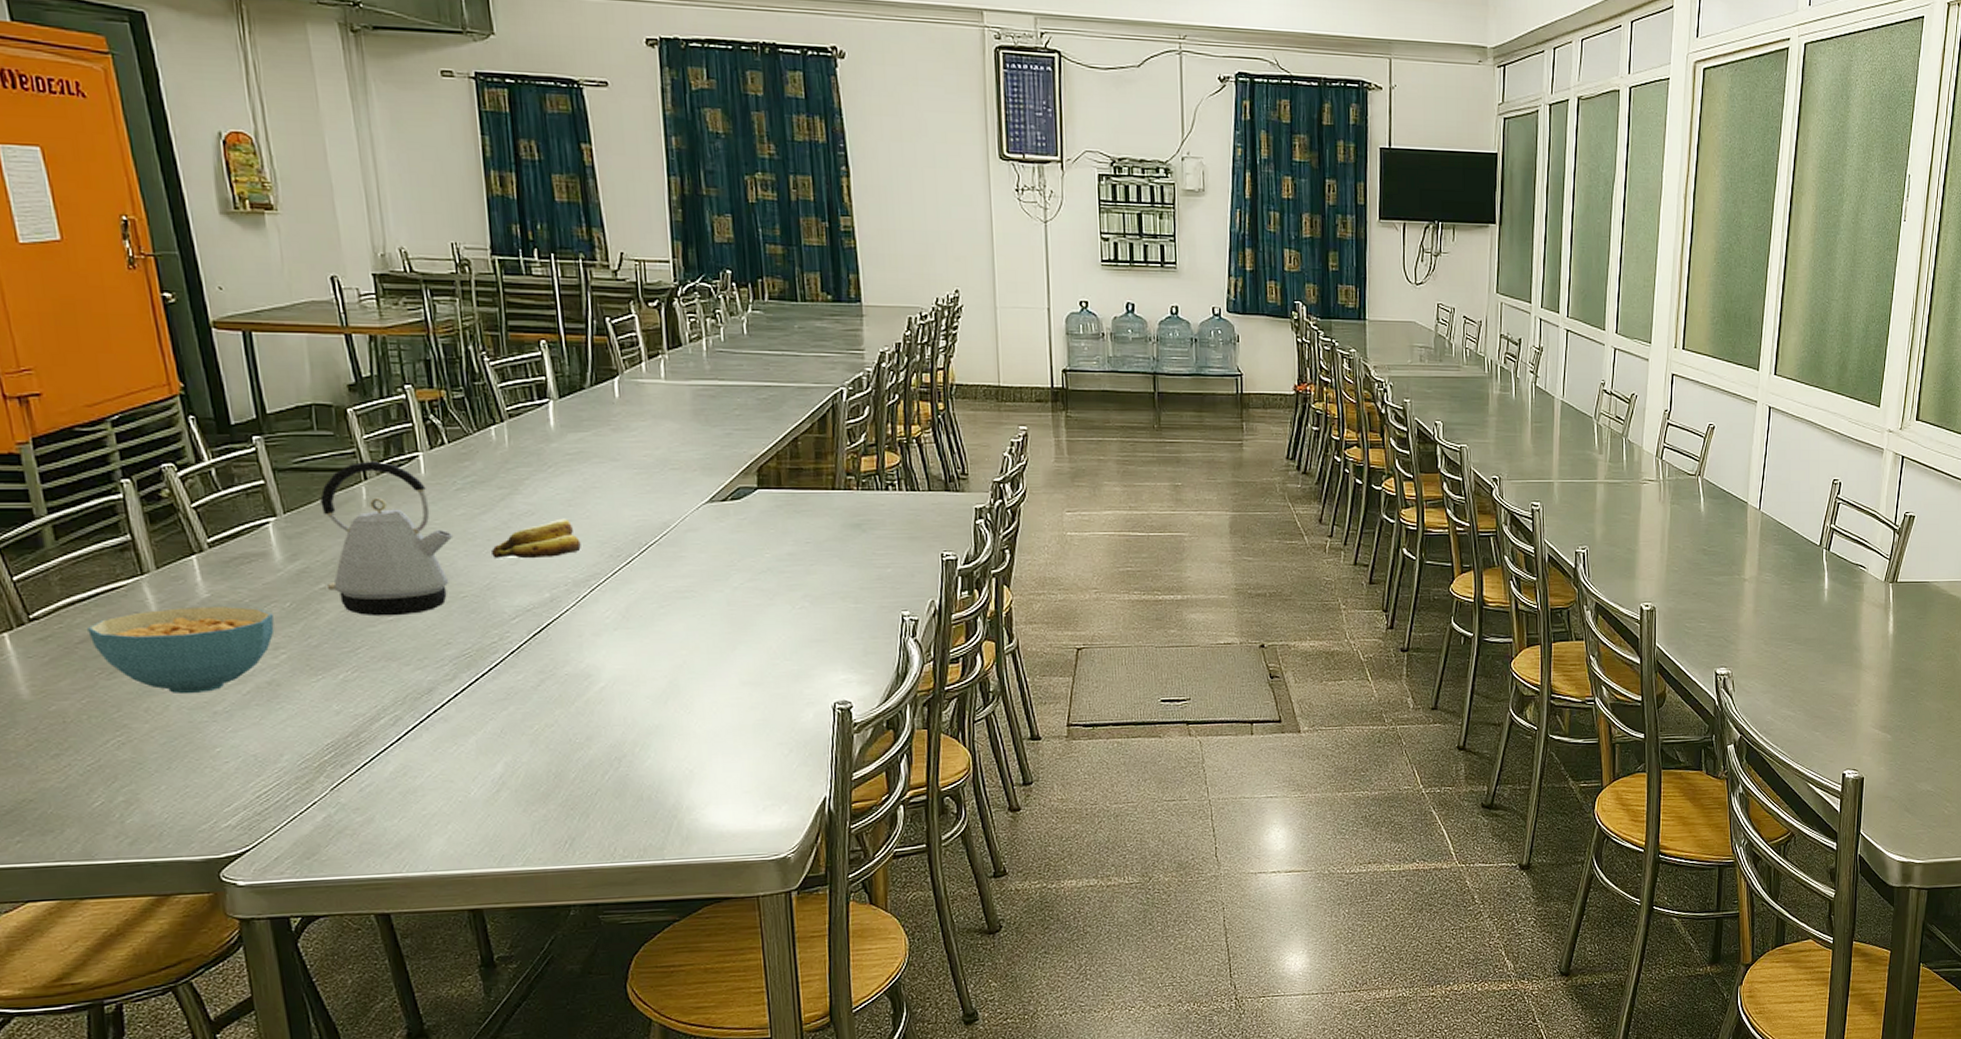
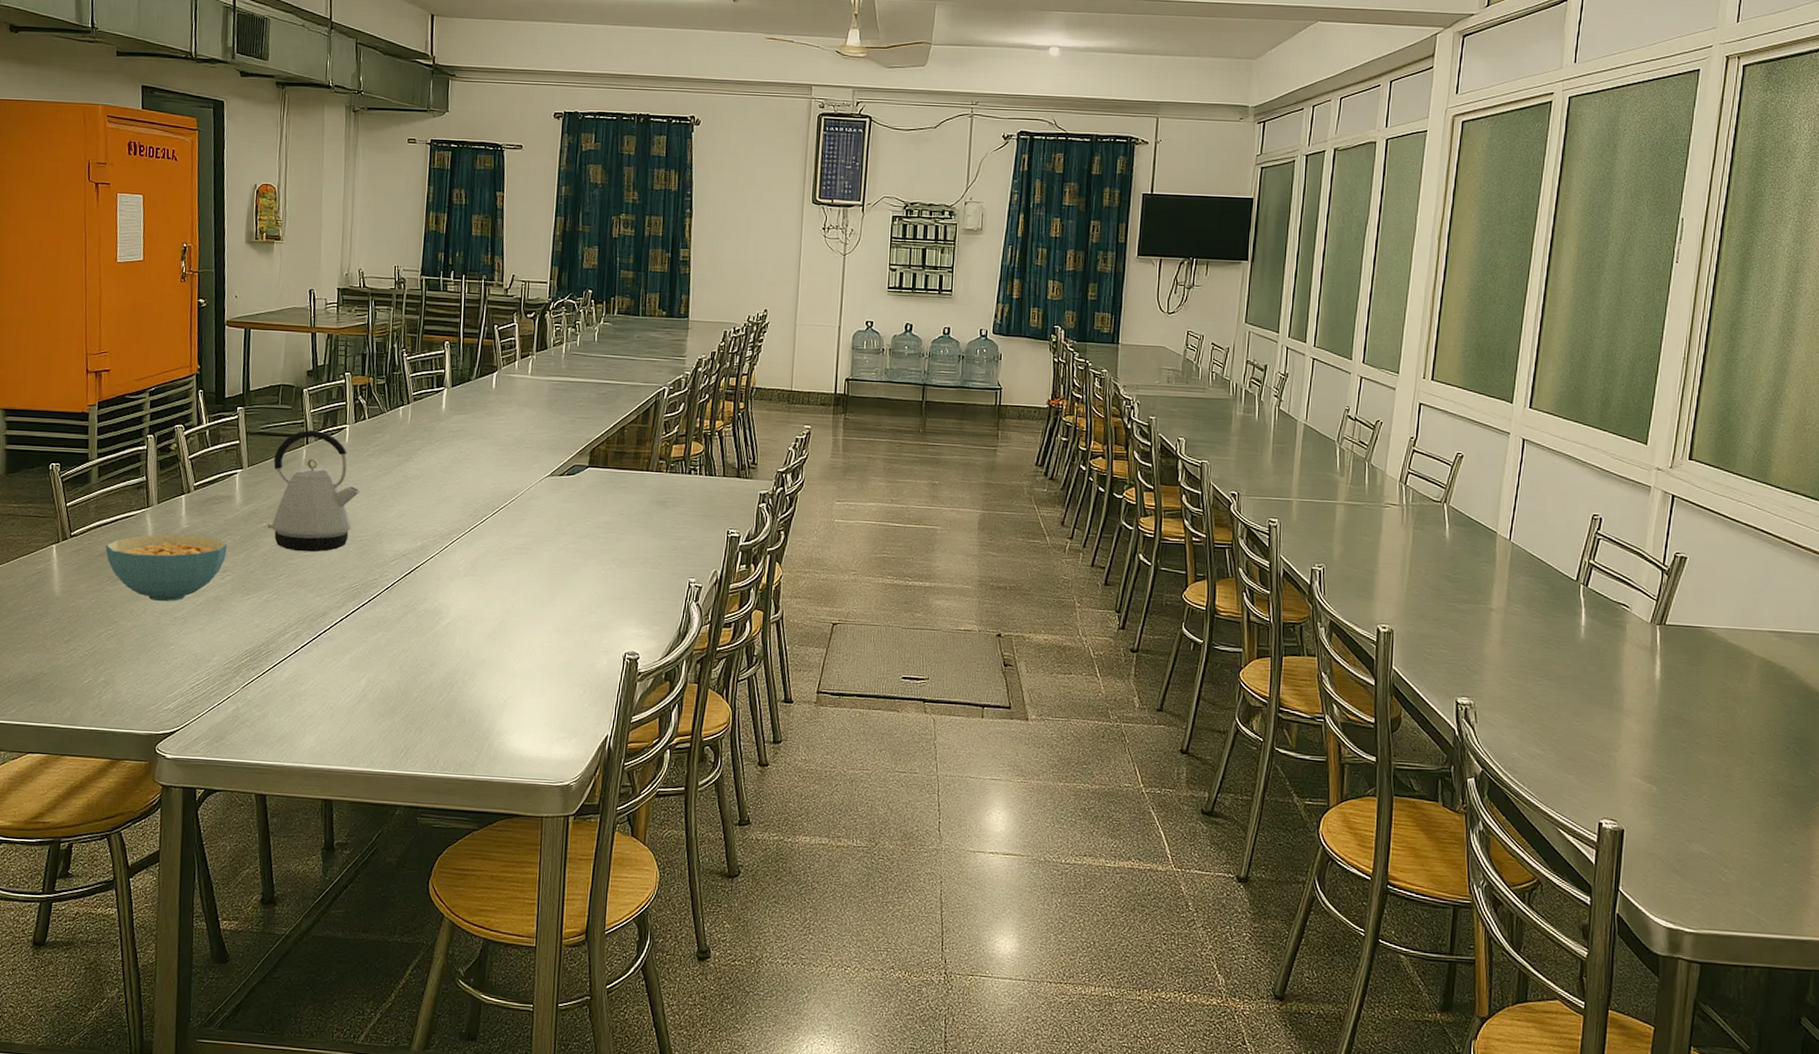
banana: present [492,518,581,559] -> none [385,482,450,514]

